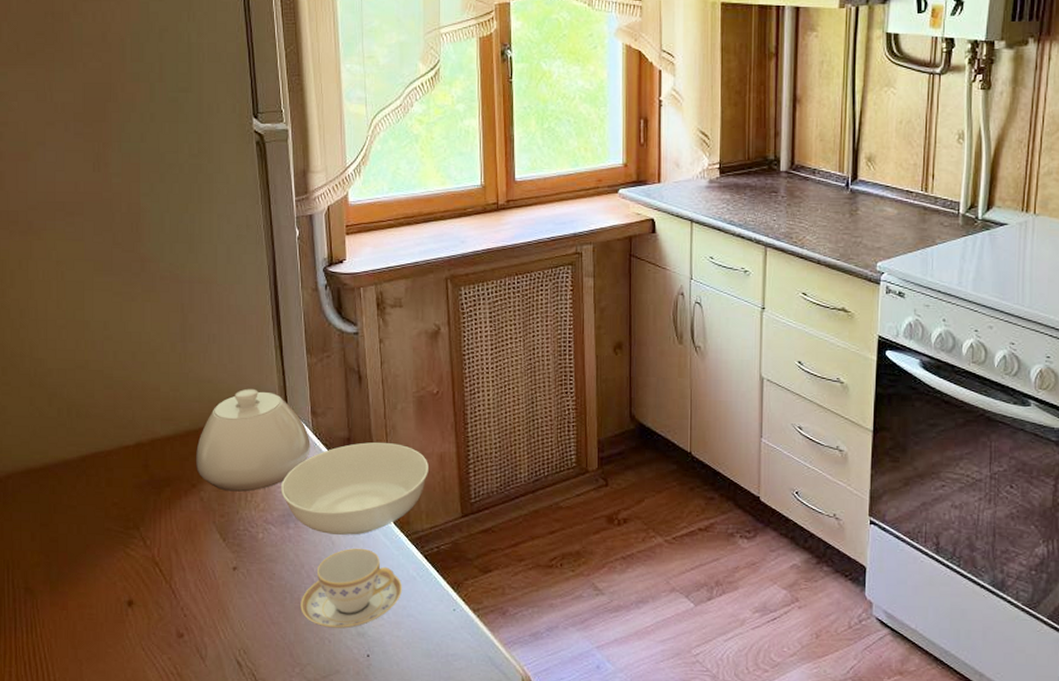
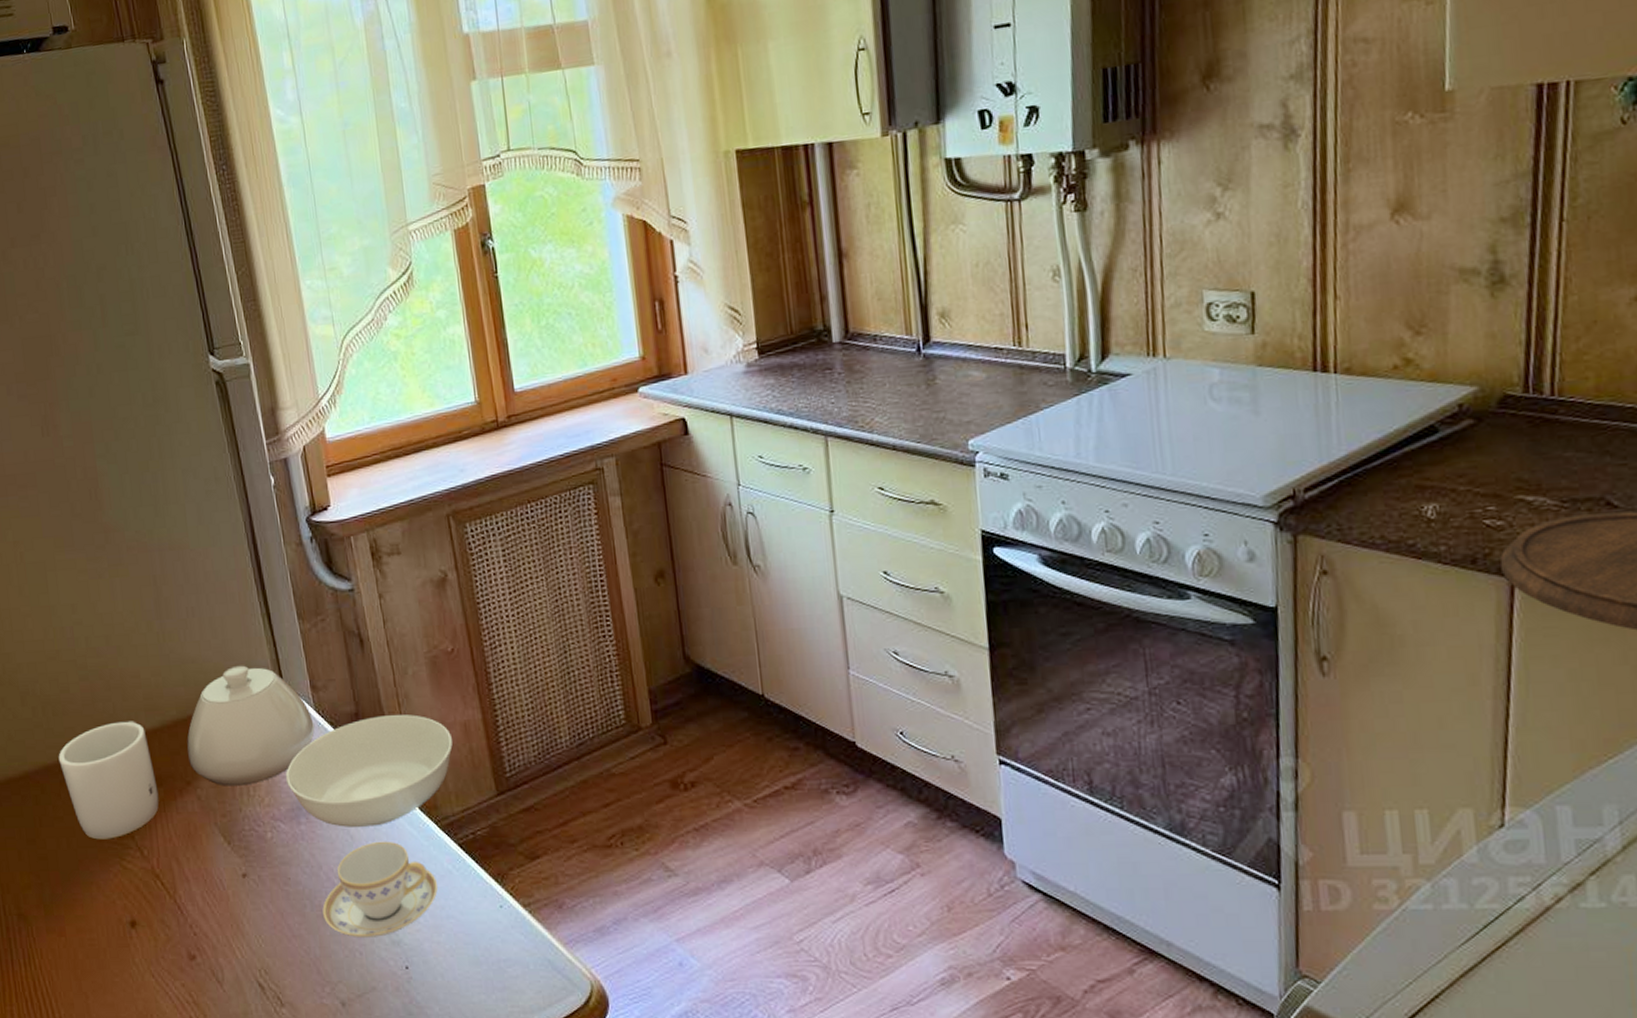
mug: none [77,427,166,529] -> present [58,721,159,840]

